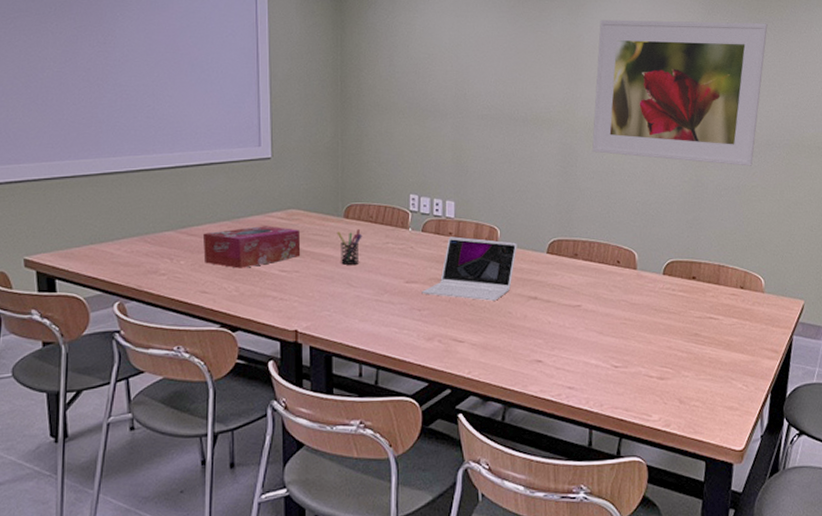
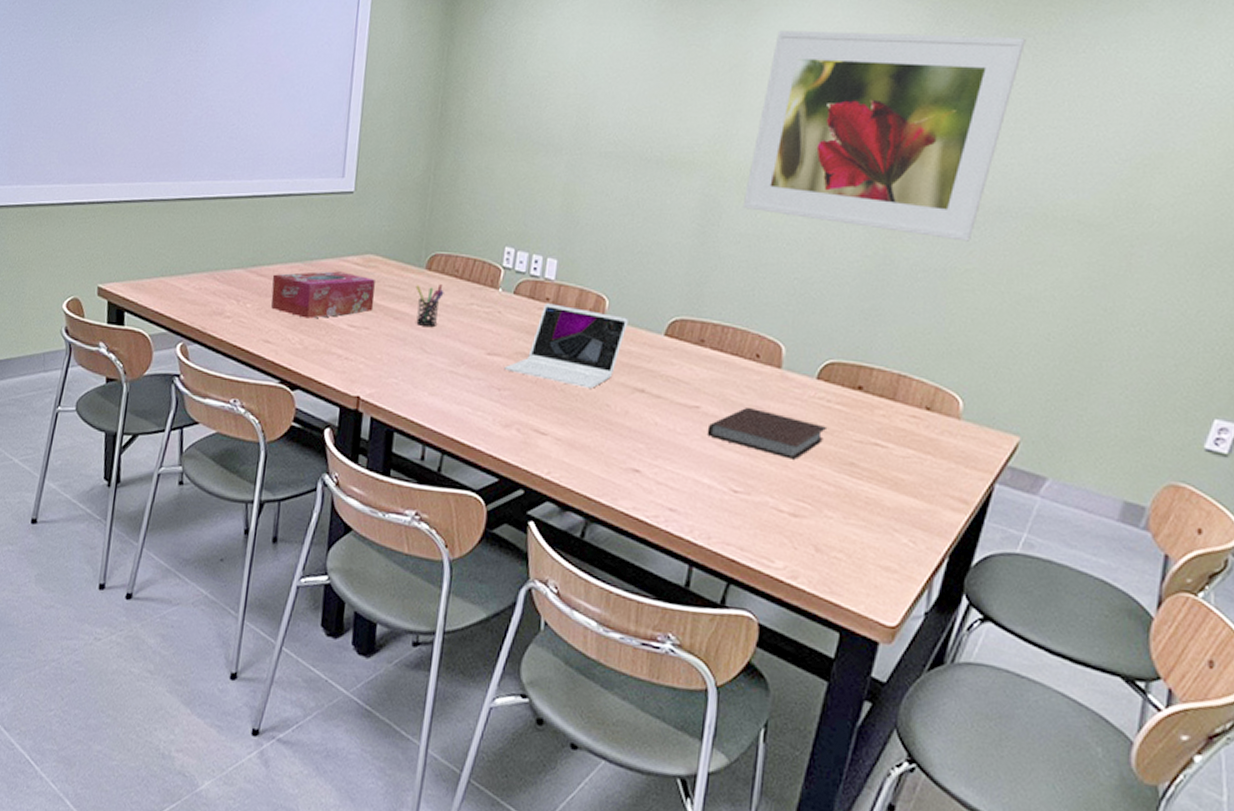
notebook: none [588,301,676,337] -> present [706,406,828,460]

